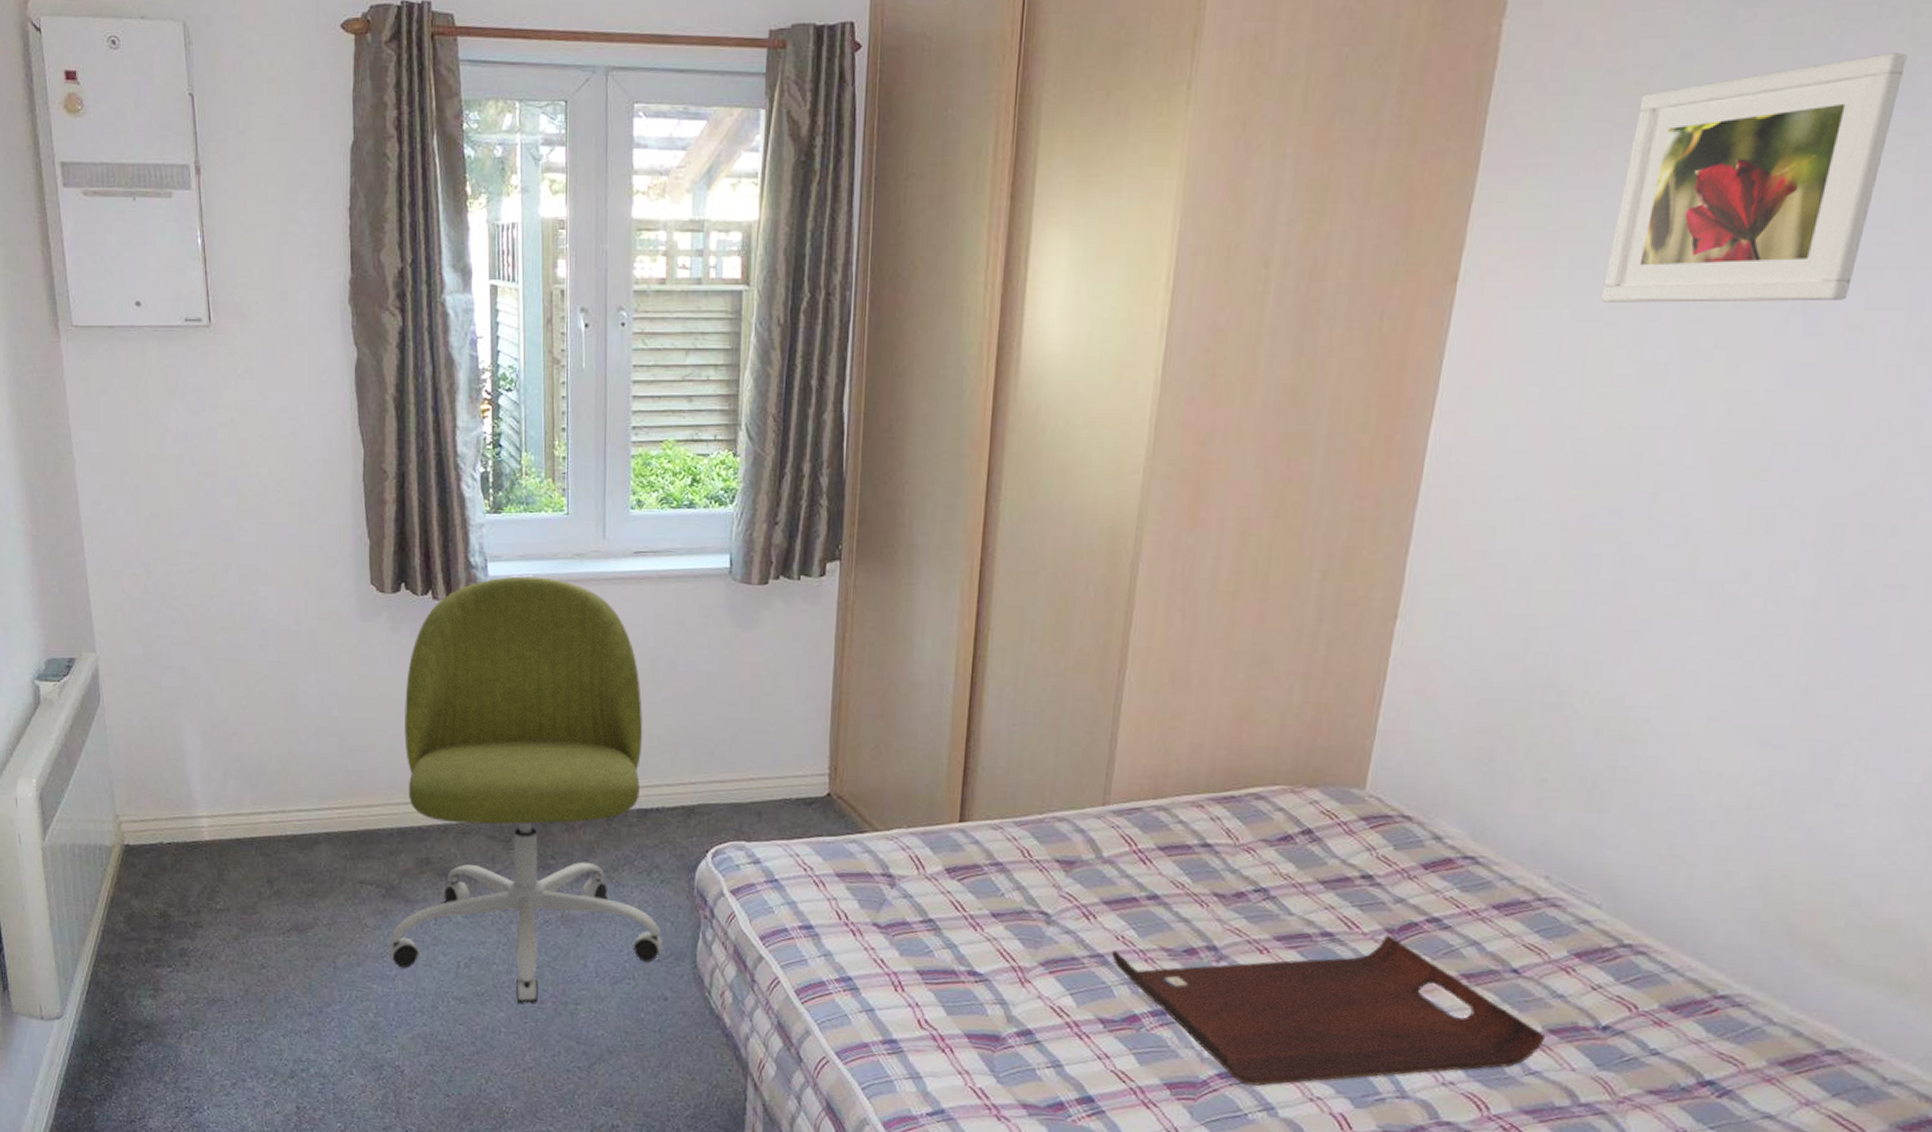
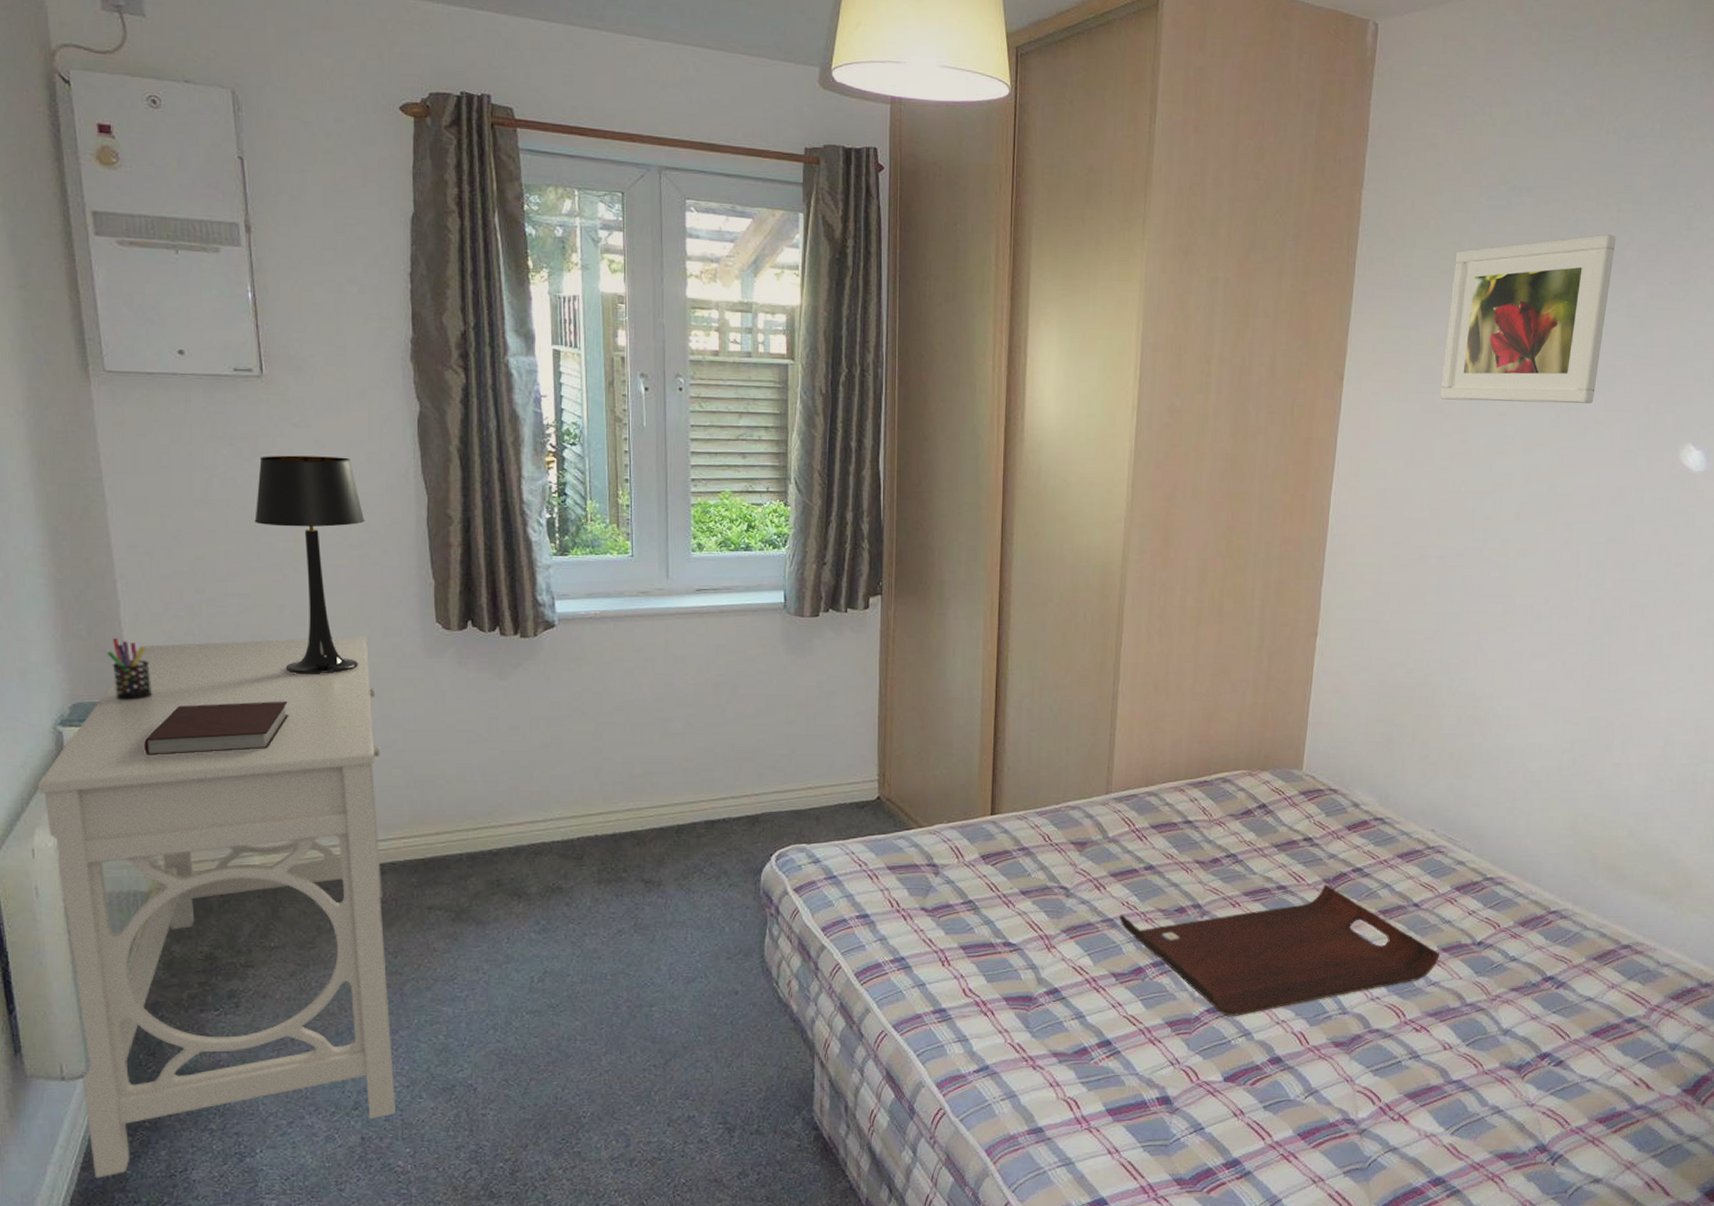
desk: none [19,597,328,1116] -> present [37,635,396,1178]
pen holder: none [76,594,115,658] -> present [107,637,153,701]
notebook: none [107,662,234,713] -> present [144,701,289,756]
table lamp: none [203,408,305,637] -> present [254,455,365,675]
office chair: present [387,576,664,1004] -> none [458,612,733,1011]

